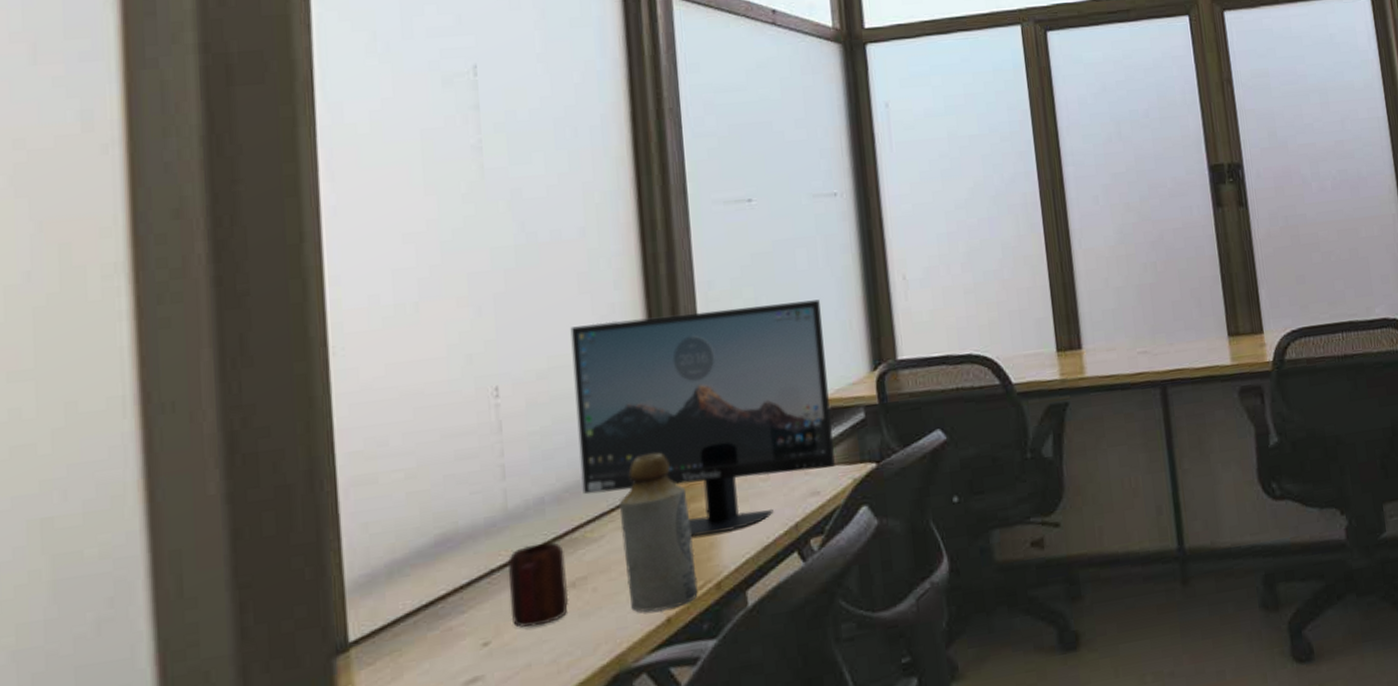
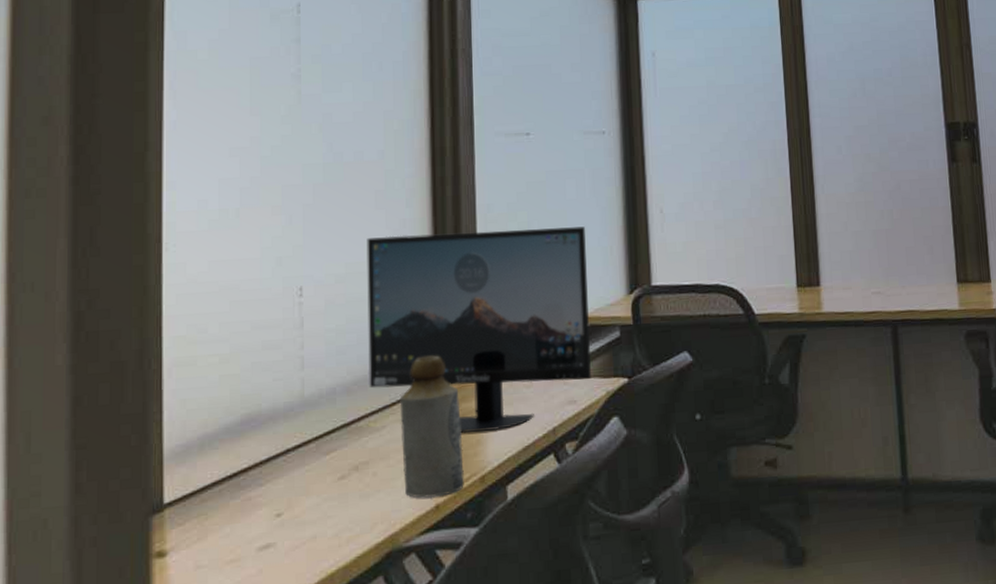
mug: present [508,542,569,627] -> none [301,428,352,503]

